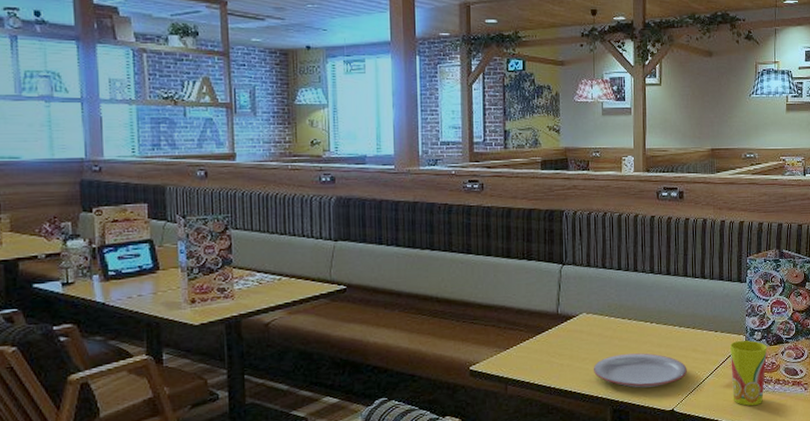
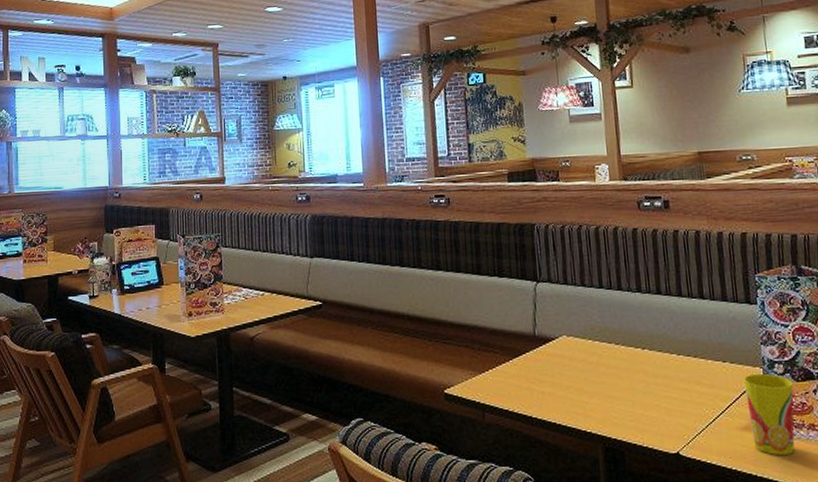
plate: present [593,353,687,388] -> none [578,383,692,425]

